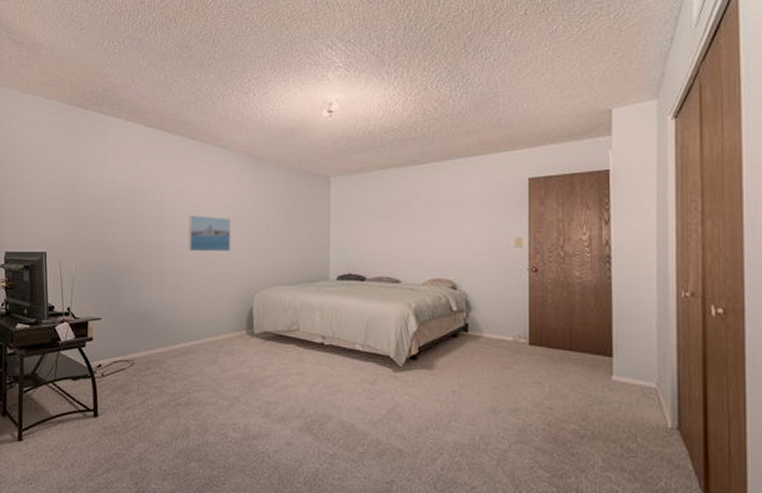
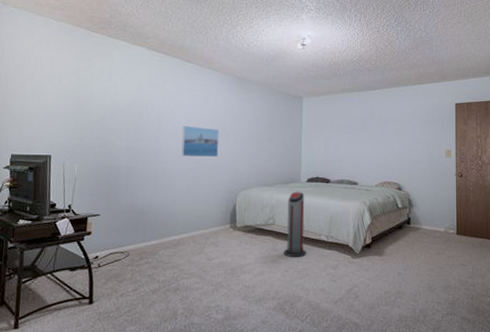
air purifier: none [310,291,338,370] -> present [283,191,307,258]

